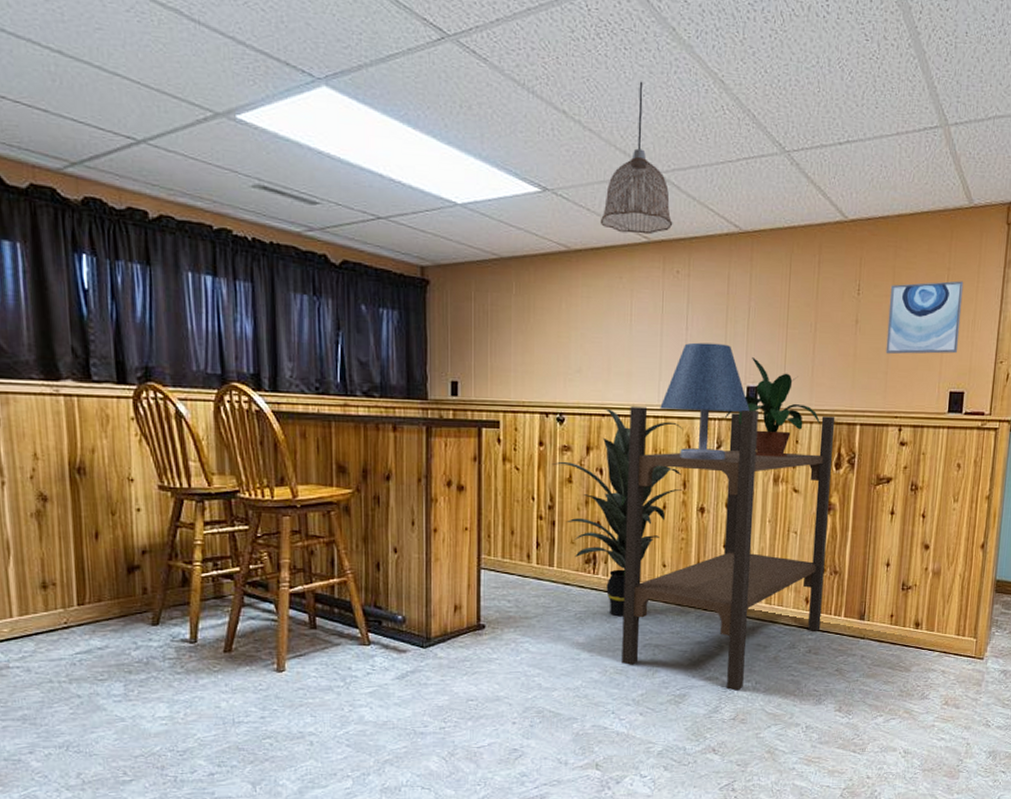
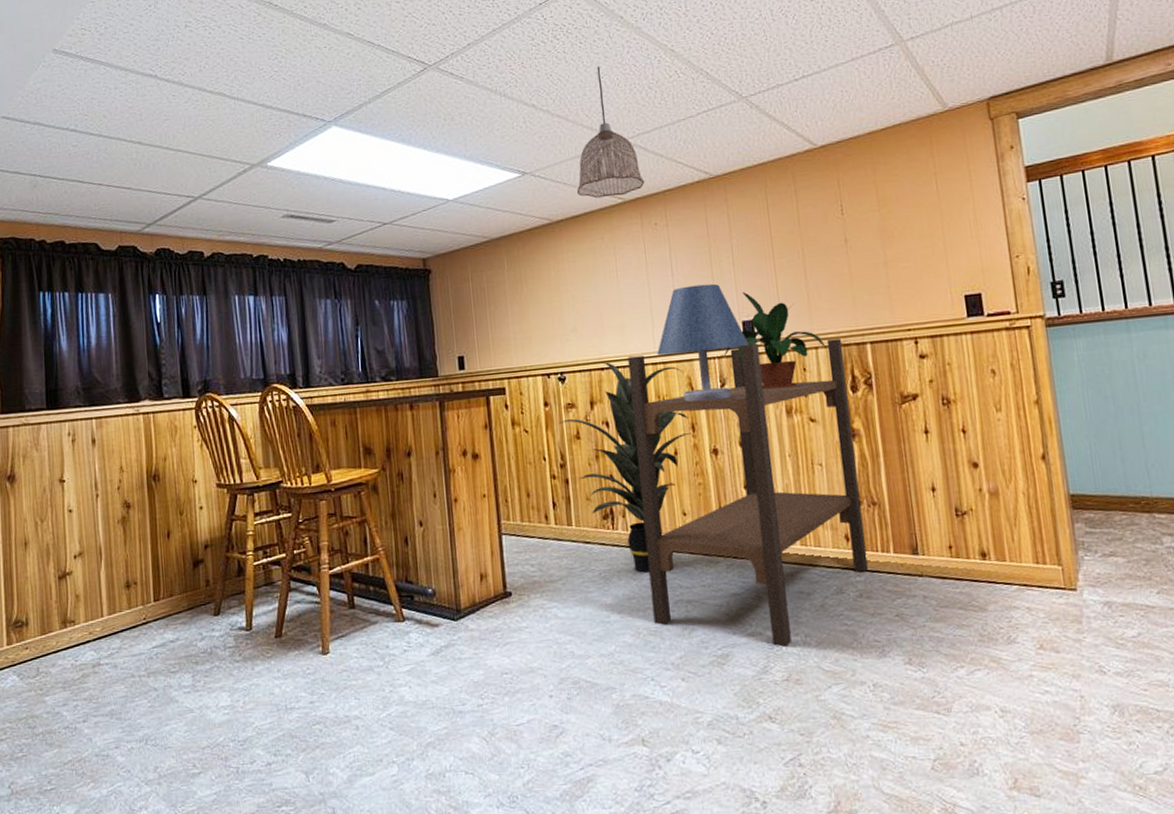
wall art: present [886,281,964,355] -> none [875,183,965,268]

